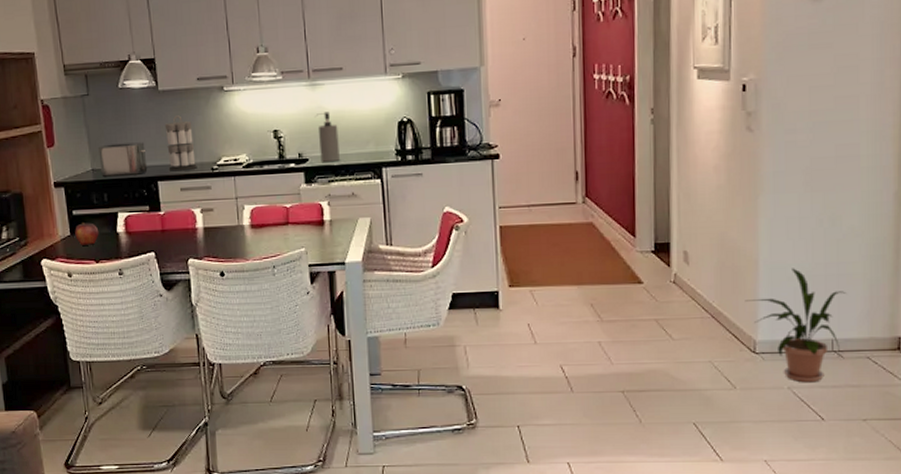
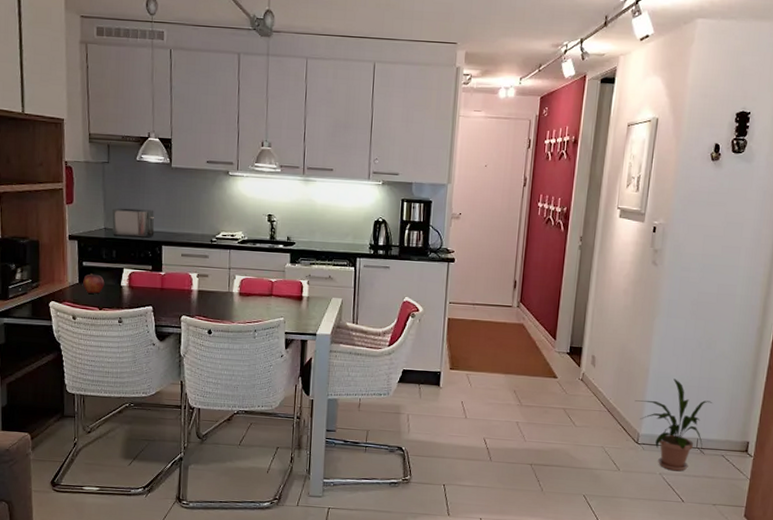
spice rack: present [164,115,197,172] -> none [173,191,198,240]
soap dispenser: present [314,111,340,163] -> none [304,204,324,248]

